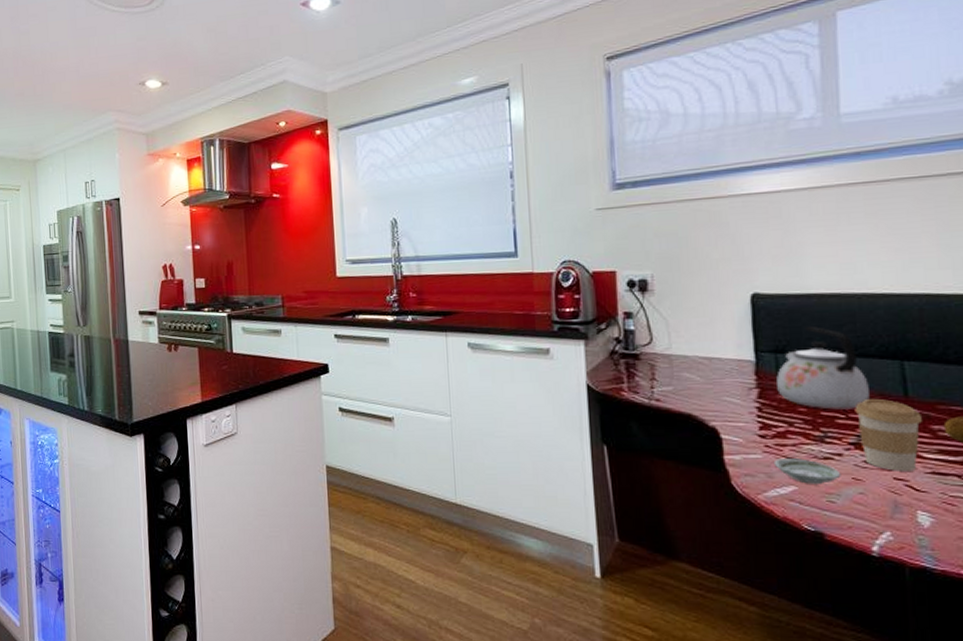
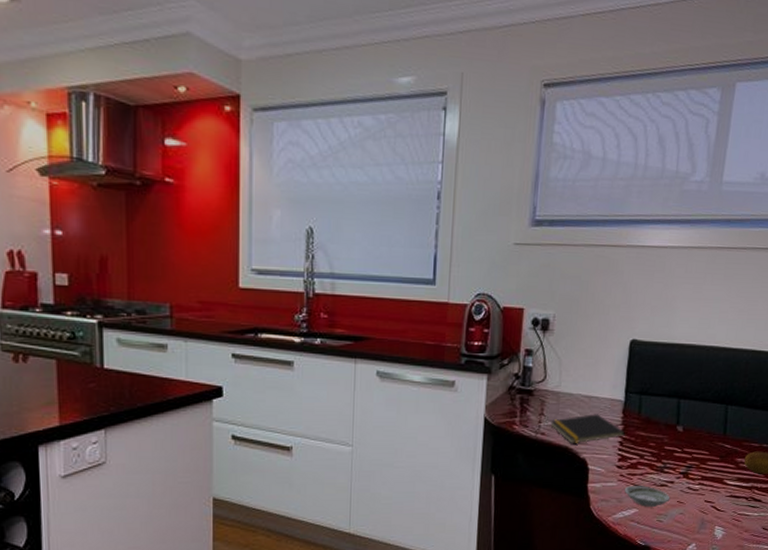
notepad: none [663,377,763,410] -> present [549,414,625,443]
kettle: present [776,325,870,410] -> none [637,371,702,445]
coffee cup: present [854,398,922,471] -> none [688,435,732,495]

